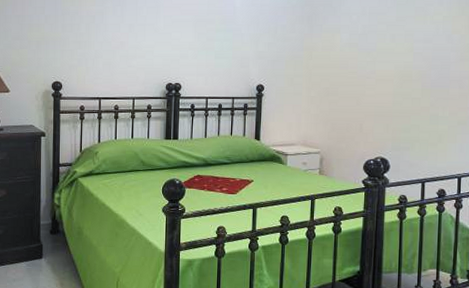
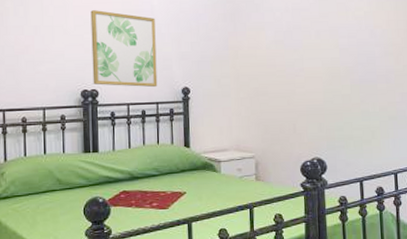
wall art: none [177,11,236,84] -> present [90,10,158,88]

